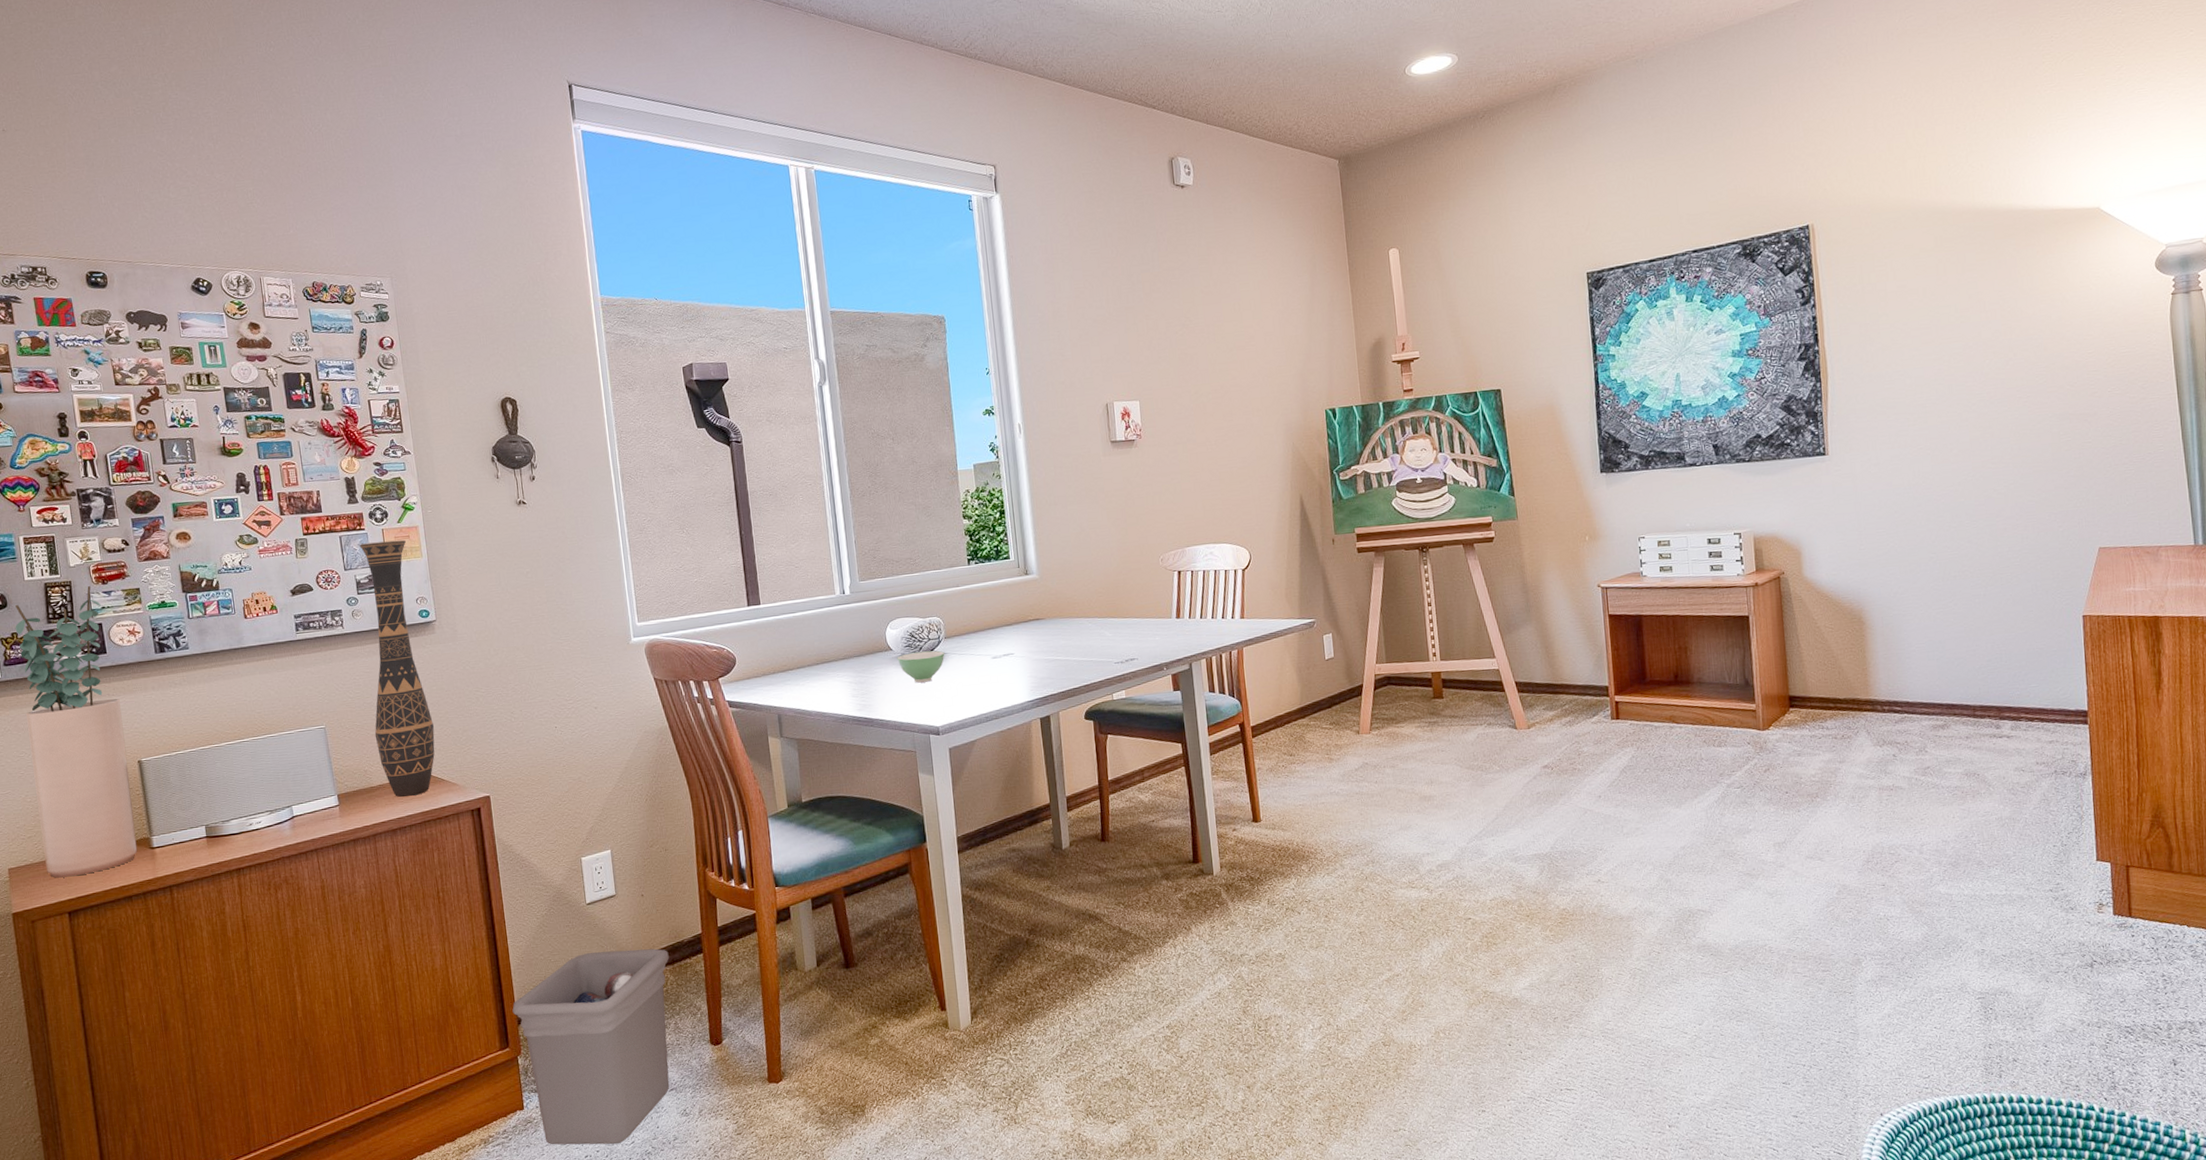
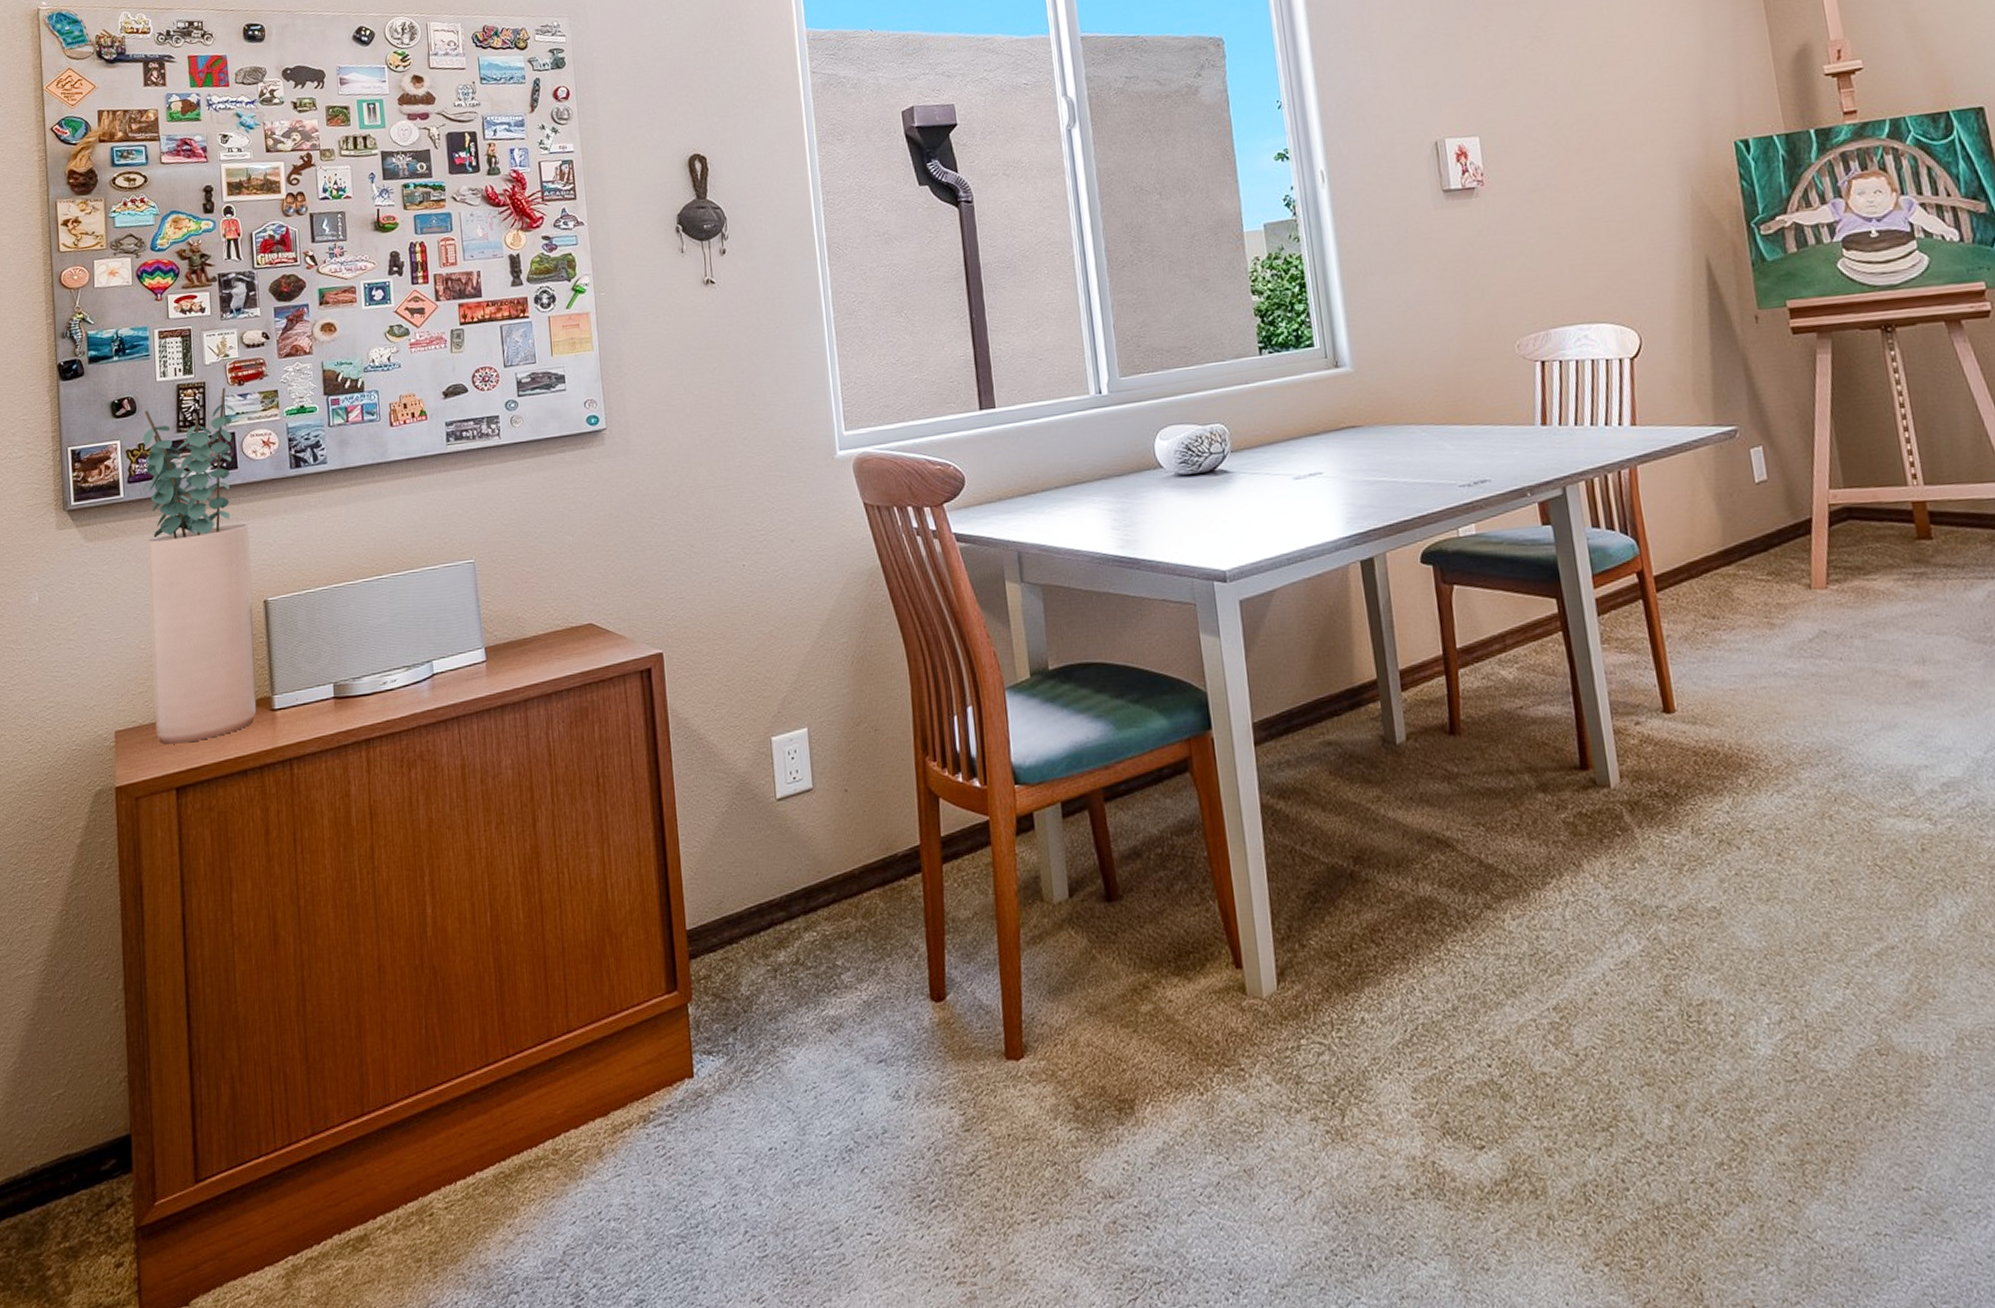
decorative vase: present [360,539,435,798] -> none [522,329,600,653]
recycling bin: present [512,948,670,1145] -> none [682,863,879,1135]
bowl: present [897,650,945,683] -> none [1169,468,1232,512]

